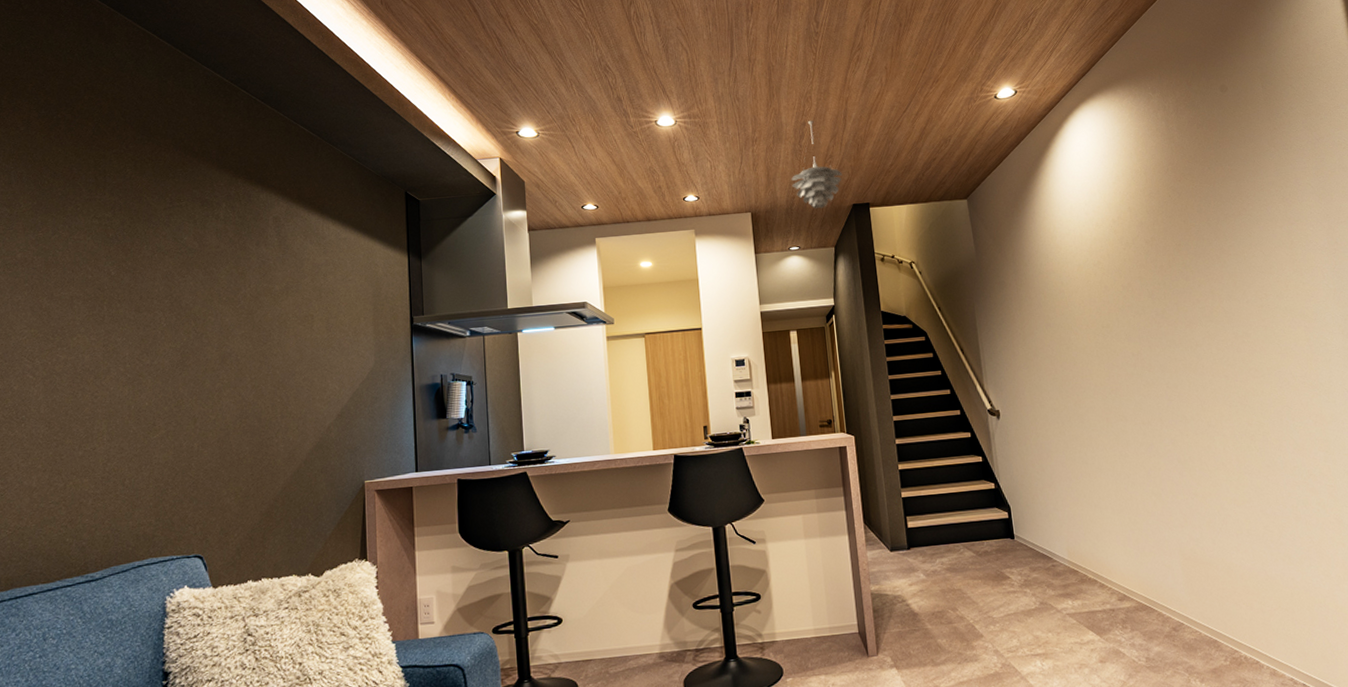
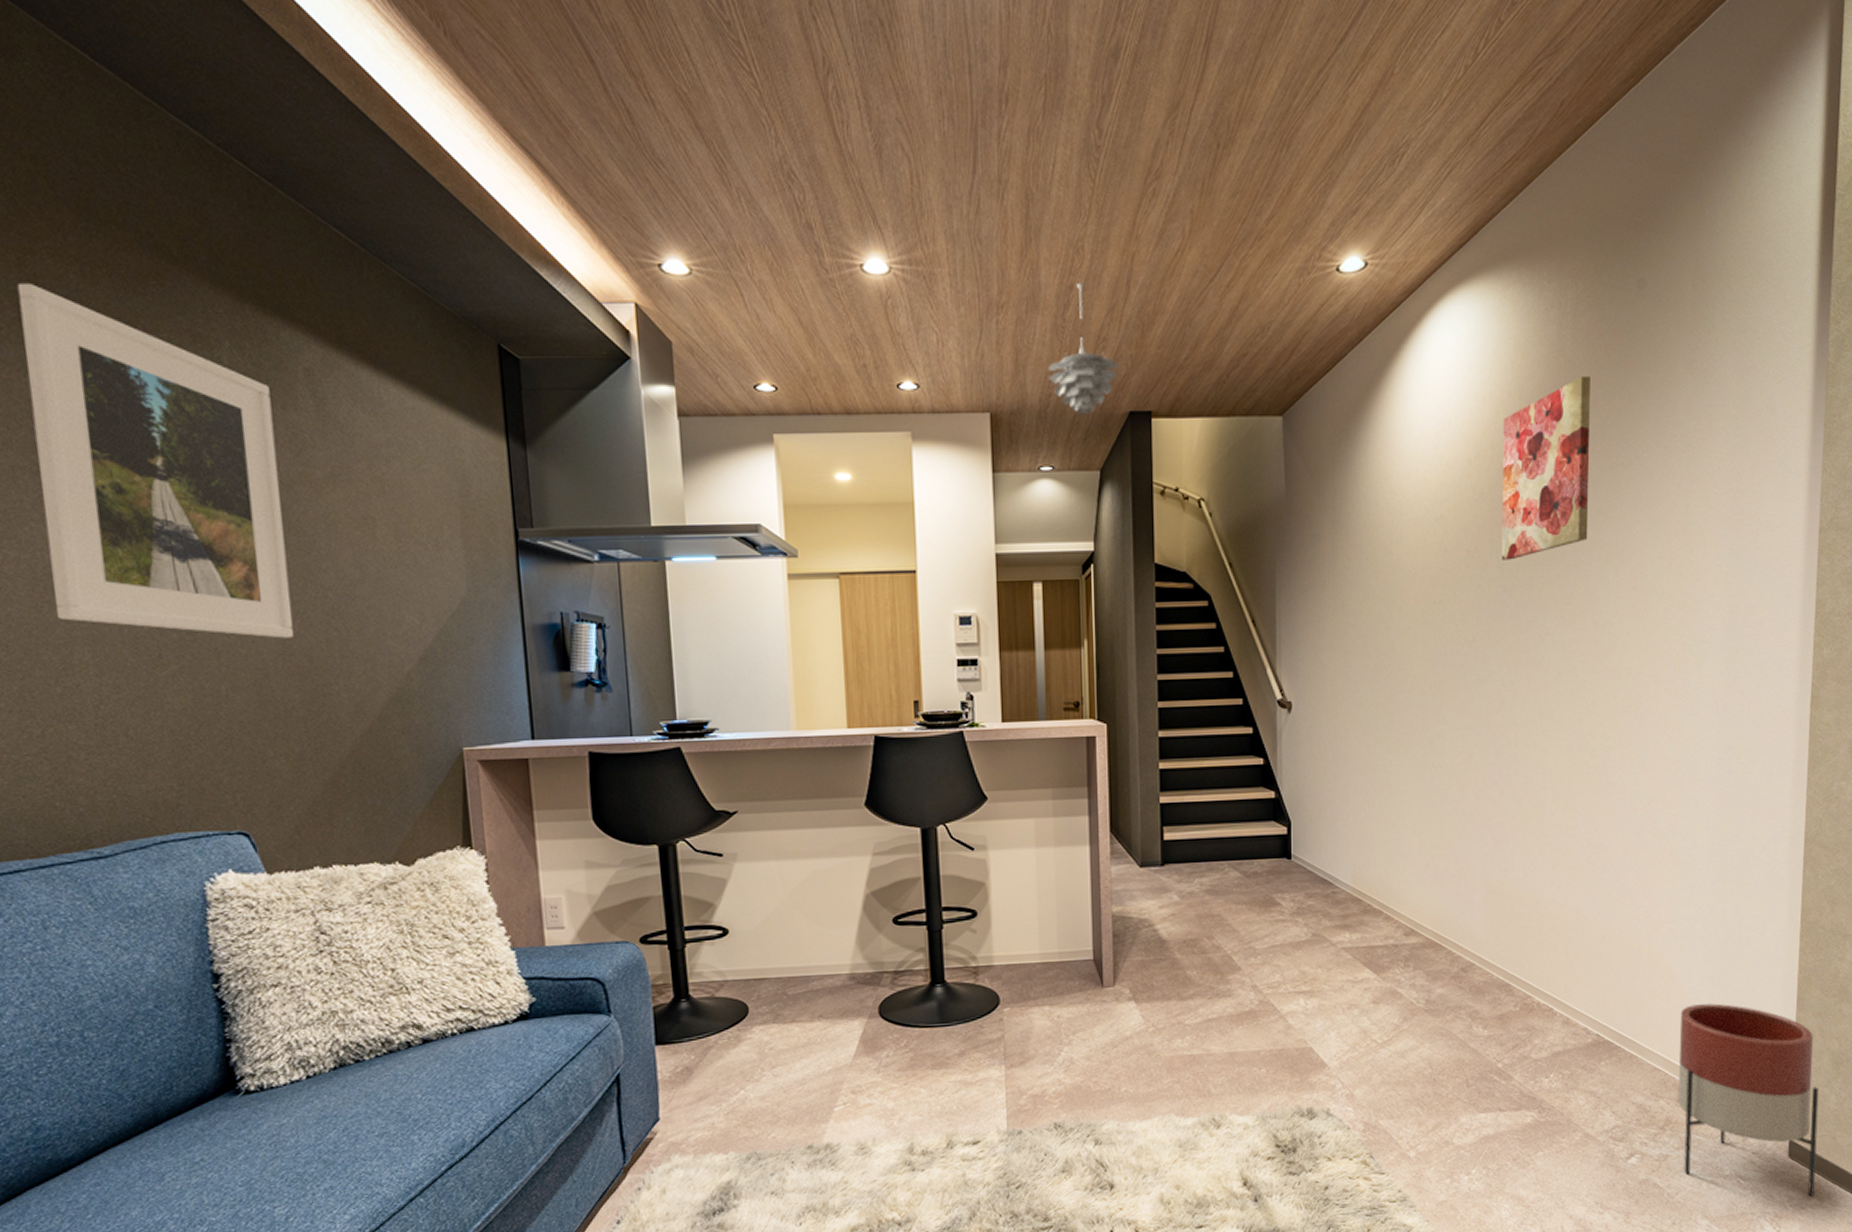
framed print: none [86,176,250,406] -> present [17,282,293,639]
wall art: none [1135,154,1217,292] -> present [1501,375,1590,560]

